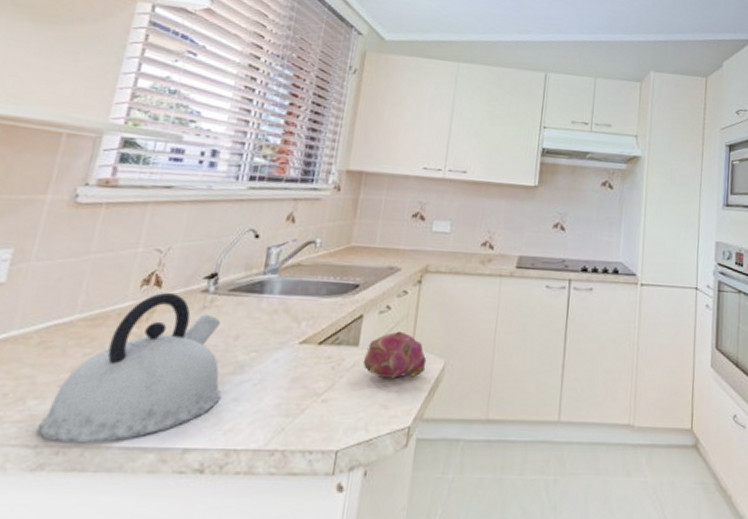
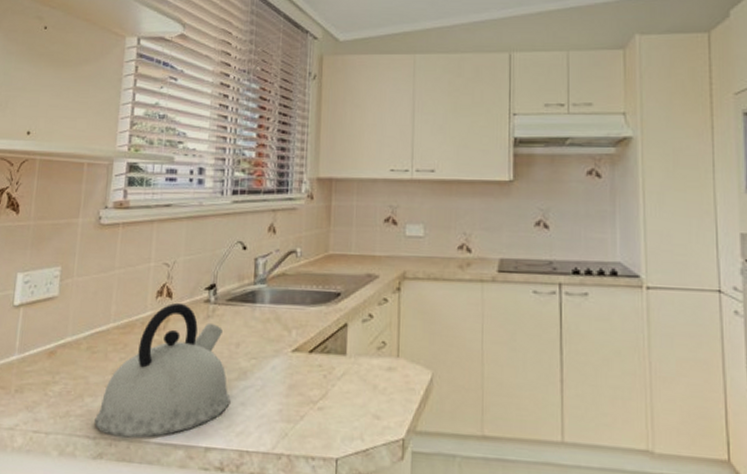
fruit: present [362,331,427,380] -> none [352,340,414,390]

